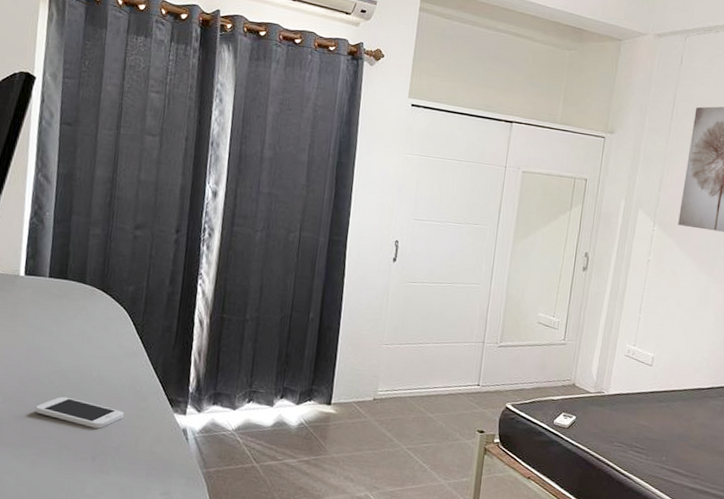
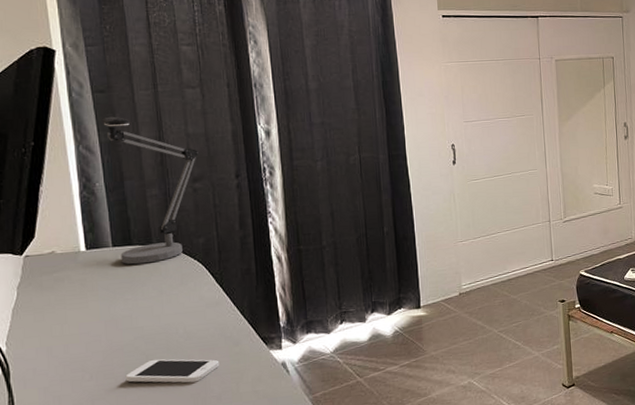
desk lamp: none [54,149,147,301] -> present [101,116,200,265]

